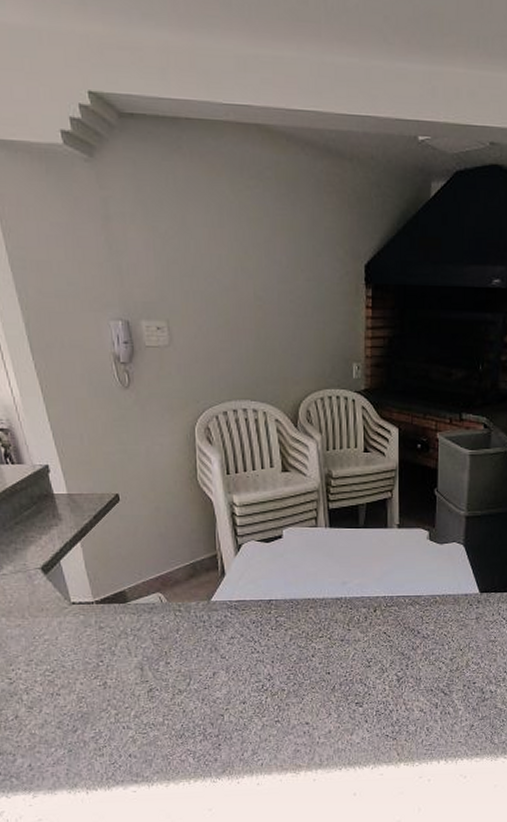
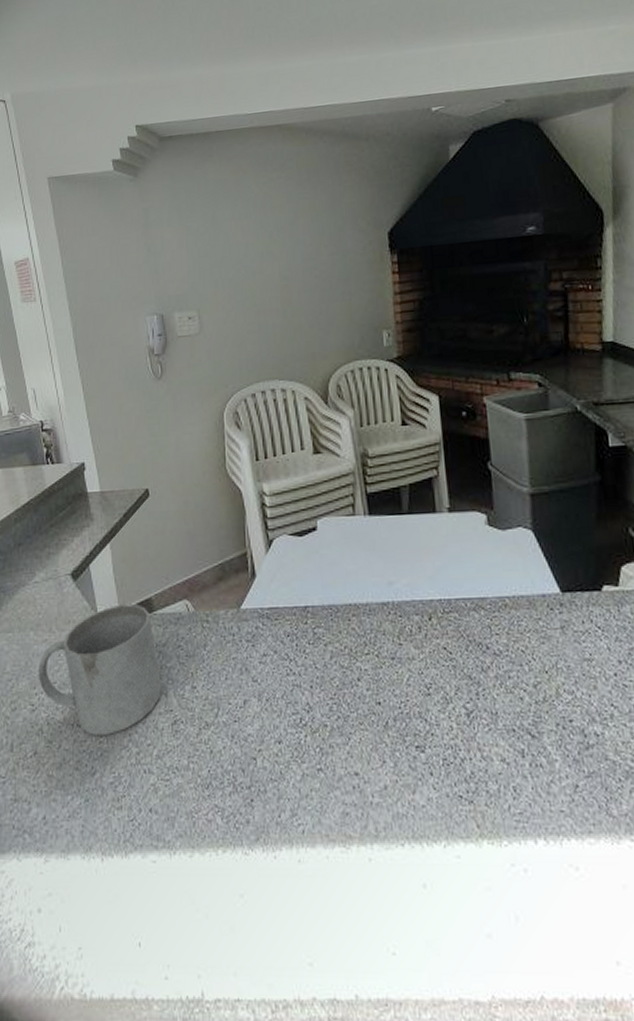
mug: none [13,596,138,702] -> present [38,604,163,735]

